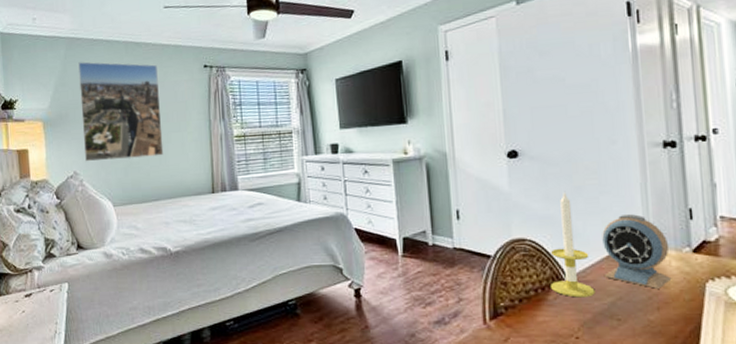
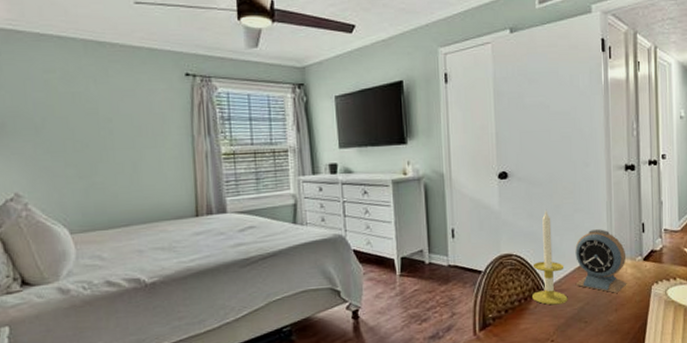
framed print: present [78,62,164,162] -> none [19,60,136,182]

